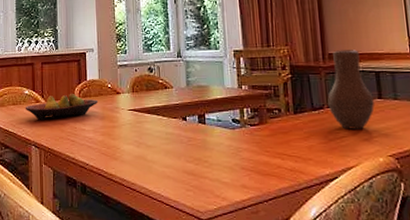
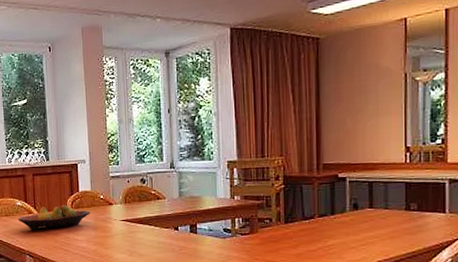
vase: present [327,50,375,129] -> none [319,160,365,238]

